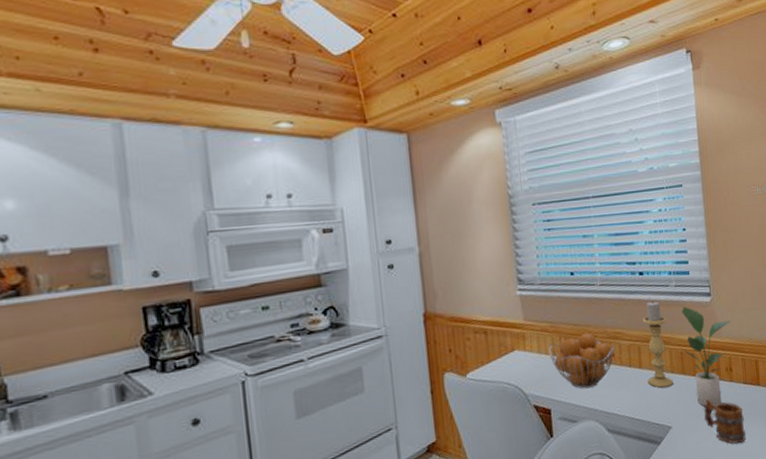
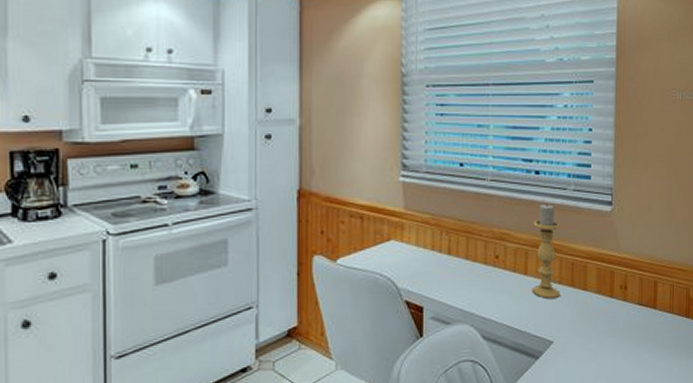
fruit basket: present [548,332,615,389] -> none [428,230,499,290]
potted plant: present [682,306,731,407] -> none [574,213,631,325]
mug: present [704,398,746,444] -> none [591,315,635,369]

